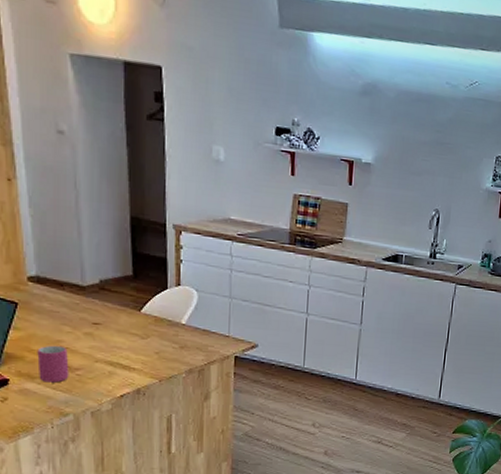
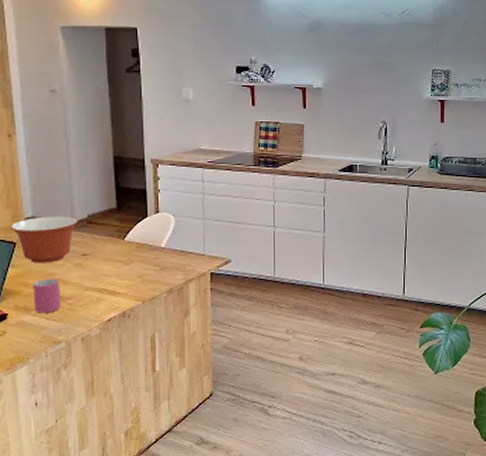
mixing bowl: none [12,276,89,329] -> present [11,216,78,263]

